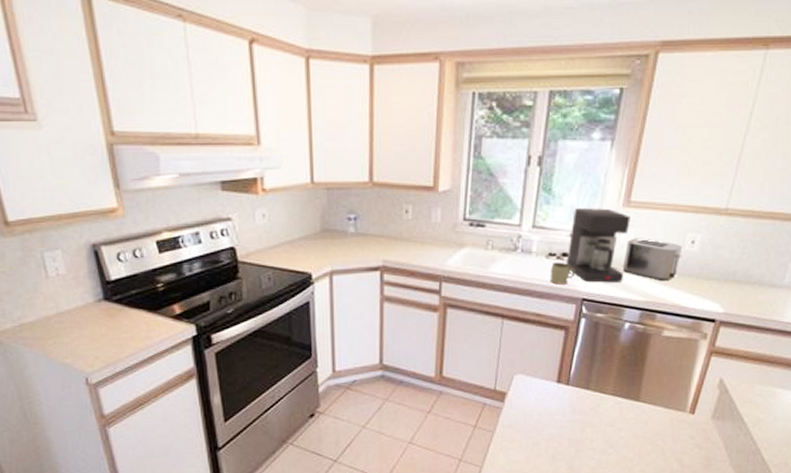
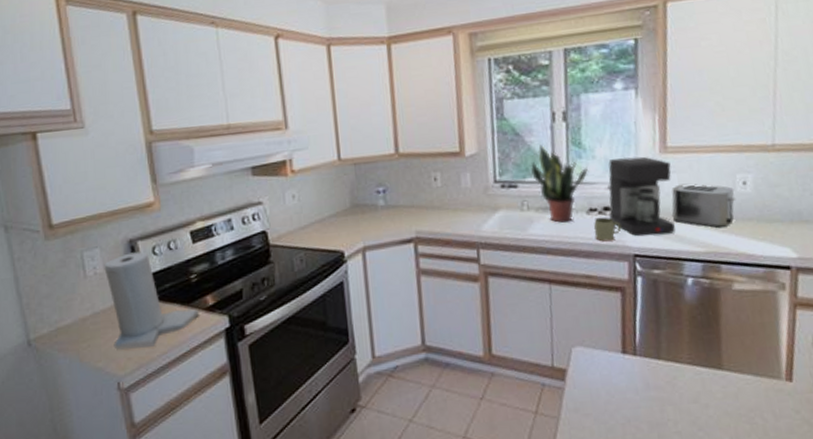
paper towel: none [66,257,166,349] -> present [104,251,199,350]
potted plant: none [500,187,553,264] -> present [531,144,588,223]

